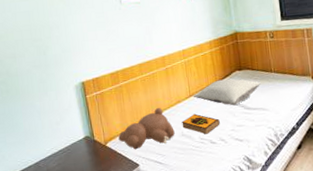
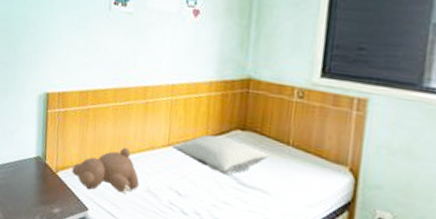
hardback book: present [182,113,220,134] -> none [150,168,200,200]

